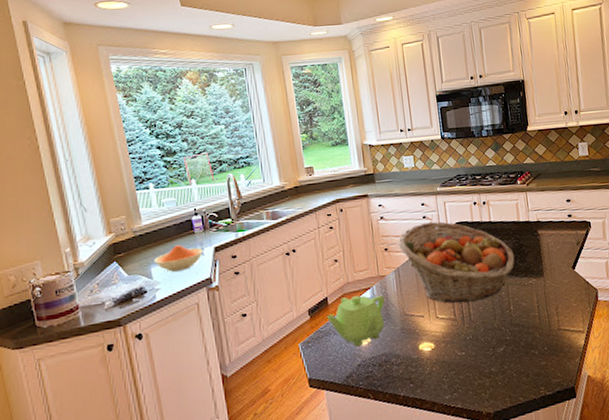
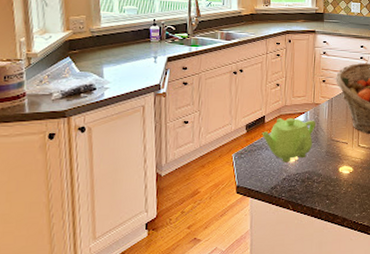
bowl: present [154,245,203,272] -> none [107,50,156,74]

